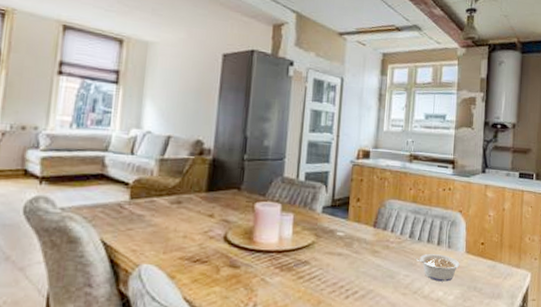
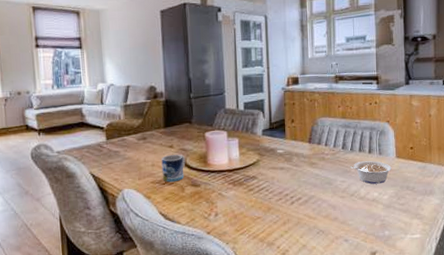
mug: none [194,226,227,260] -> present [161,155,186,182]

